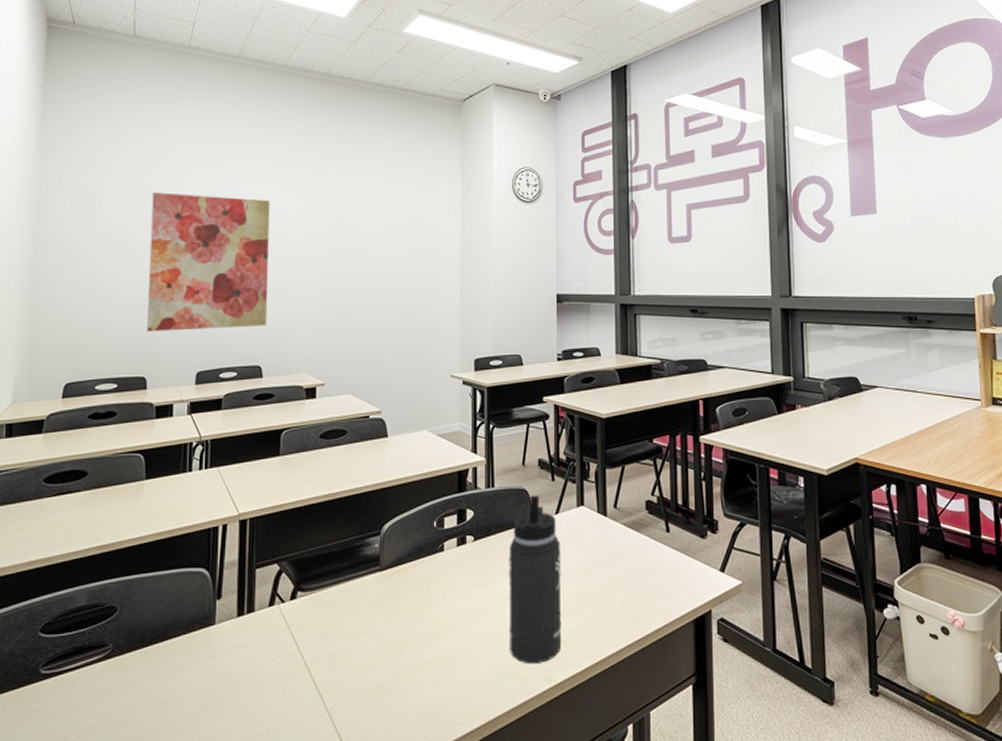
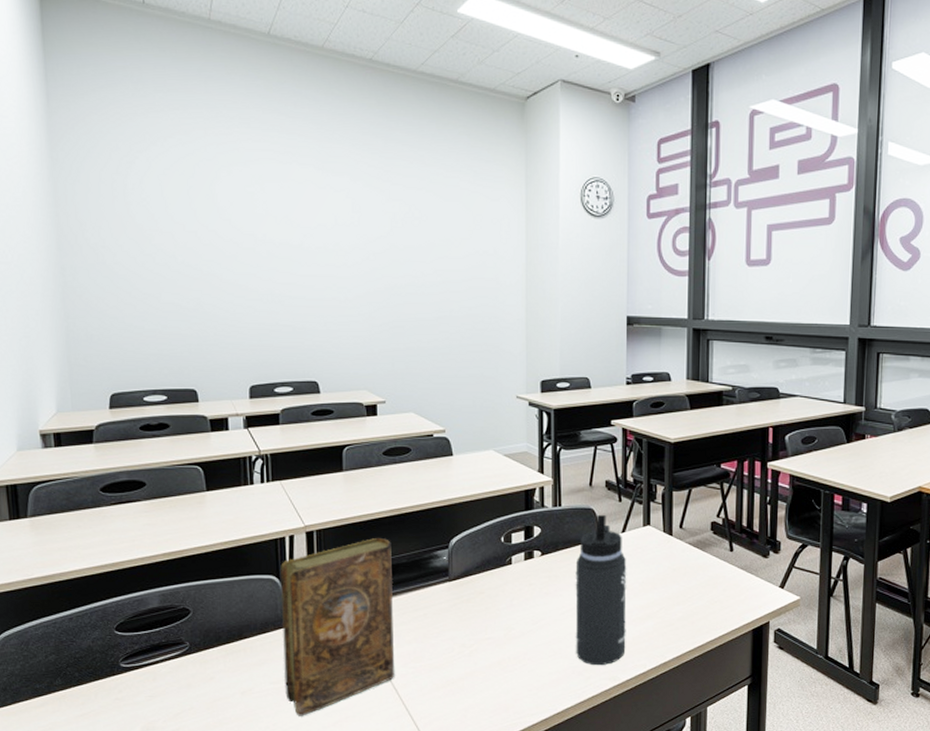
wall art: present [147,192,270,332] -> none [184,191,321,344]
book: none [206,524,324,729] -> present [280,537,395,716]

